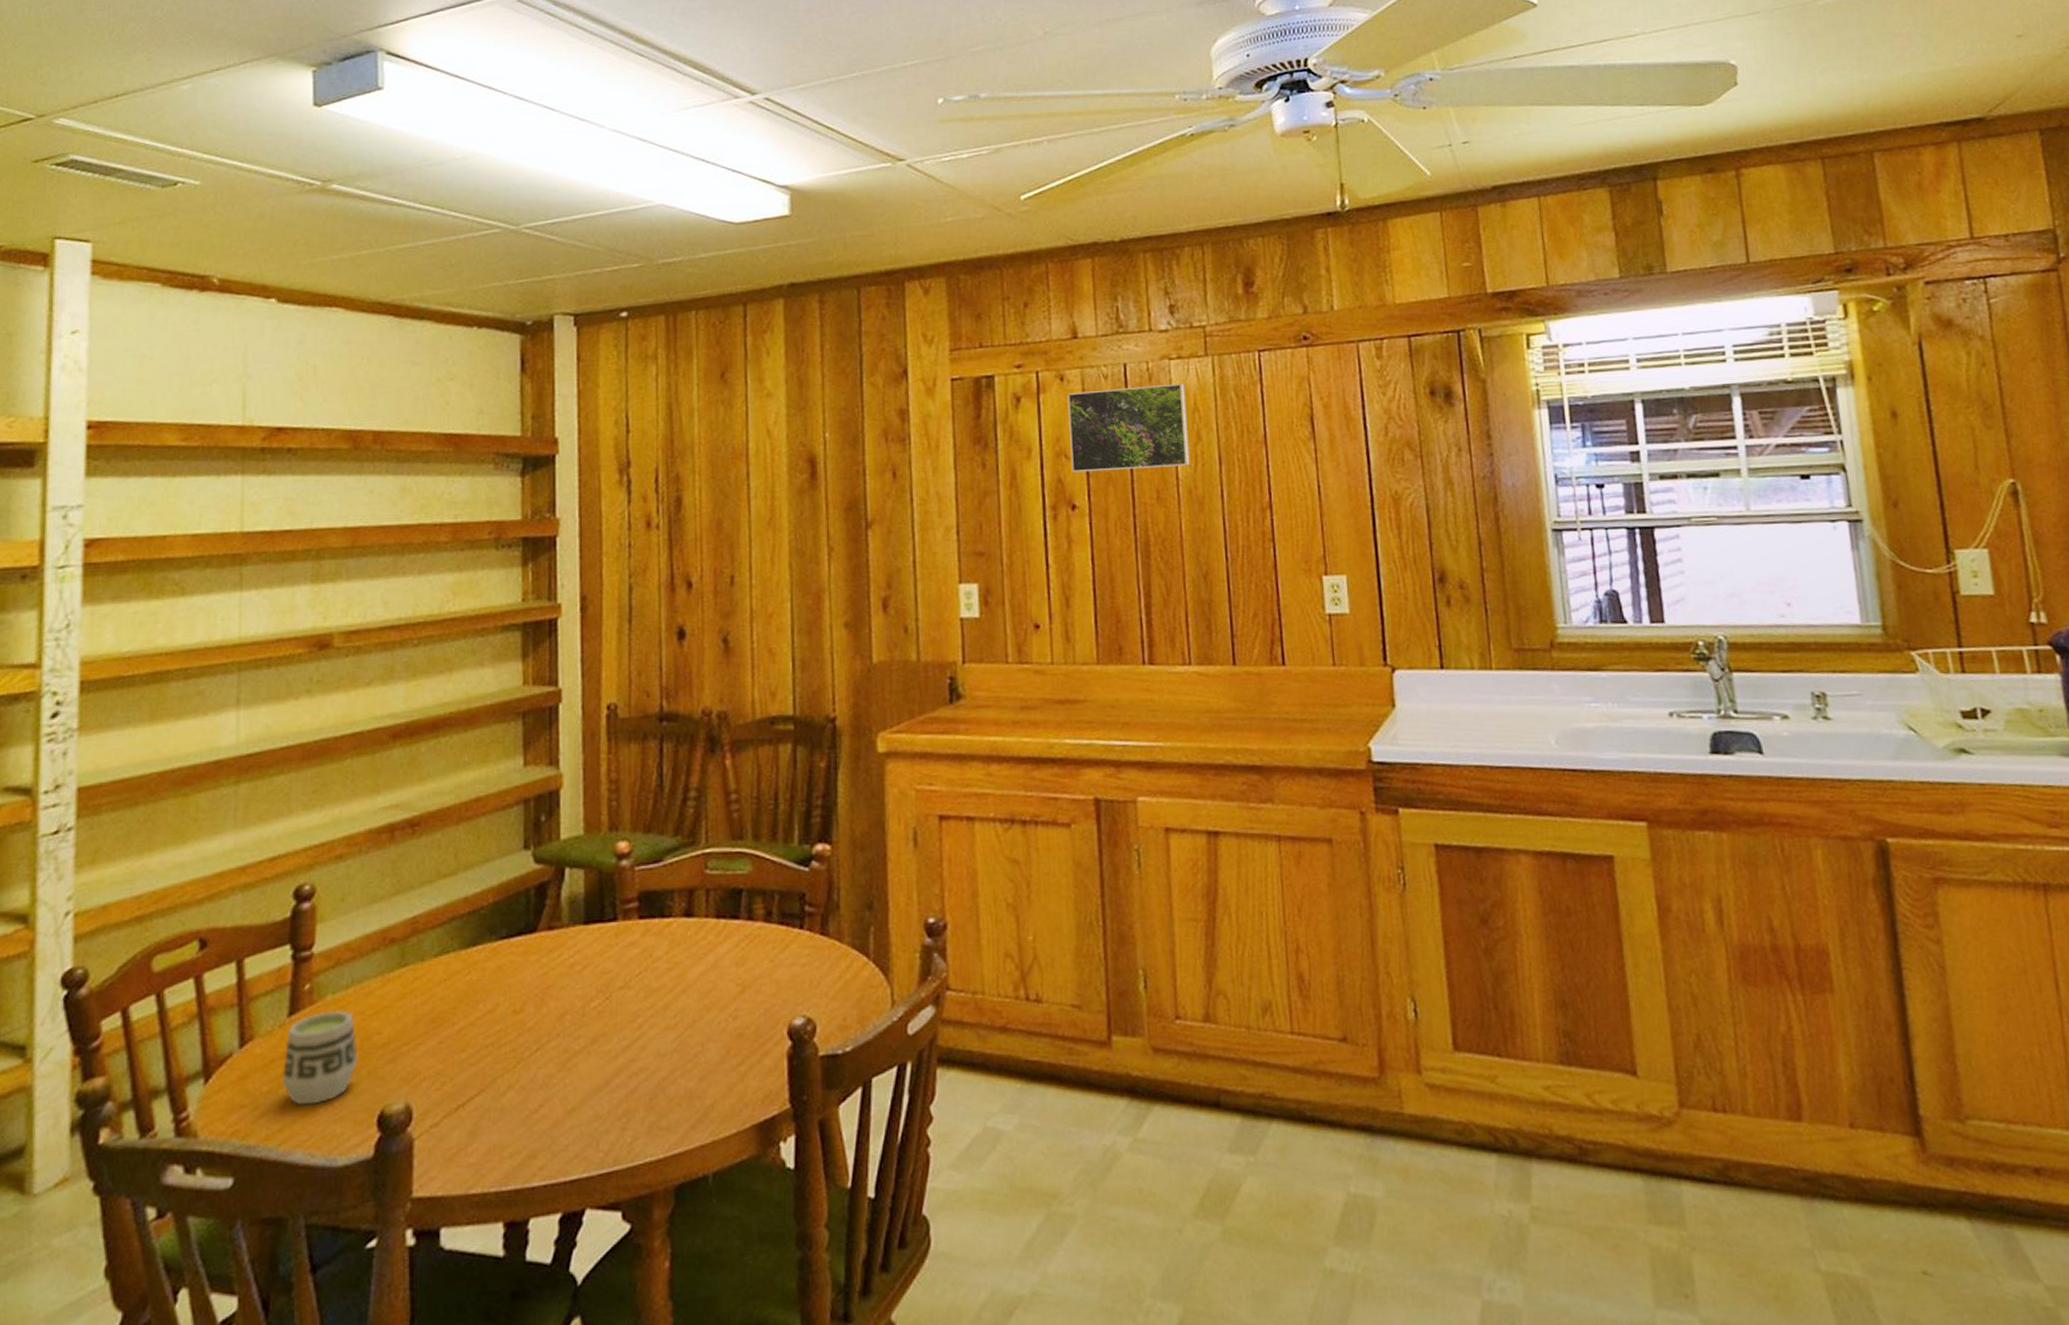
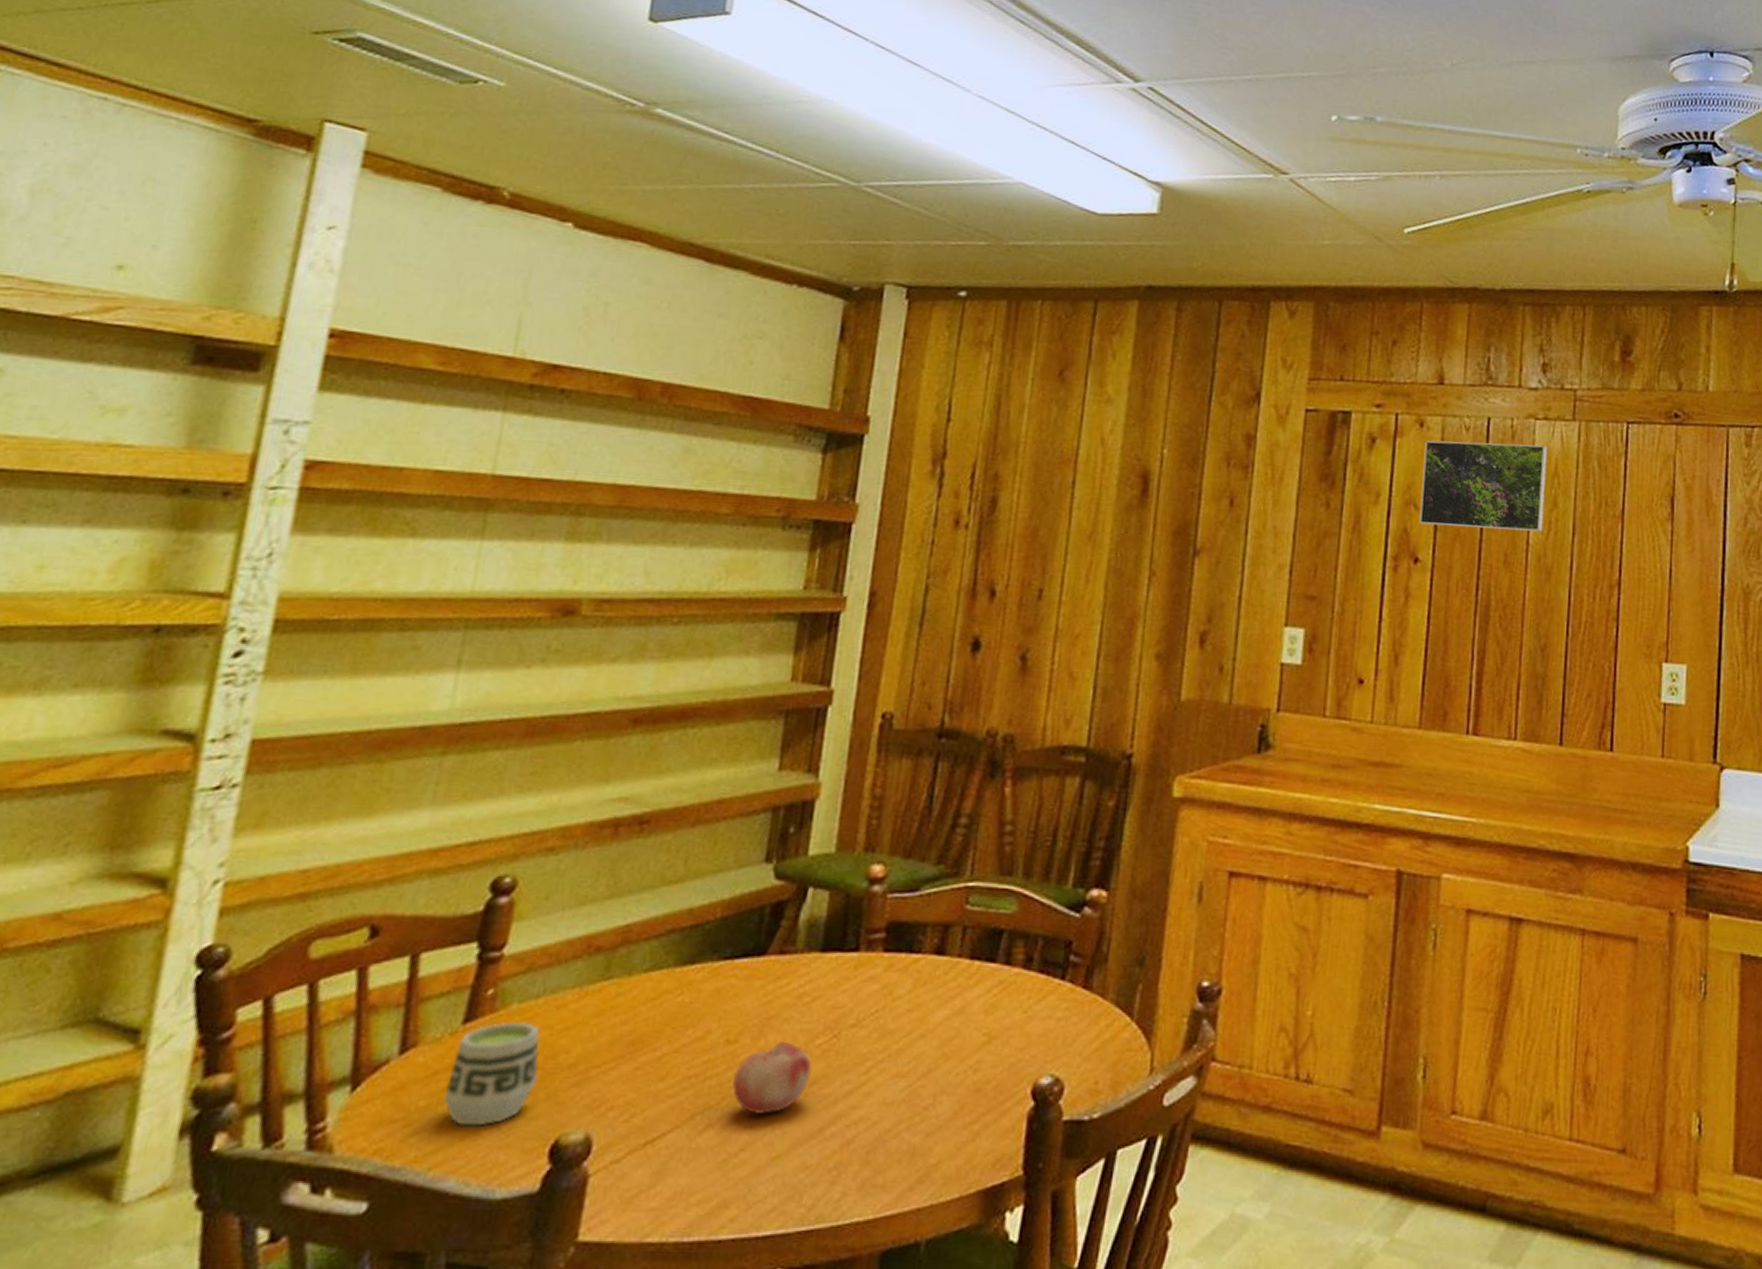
fruit: none [525,1008,591,1074] -> present [732,1042,812,1114]

